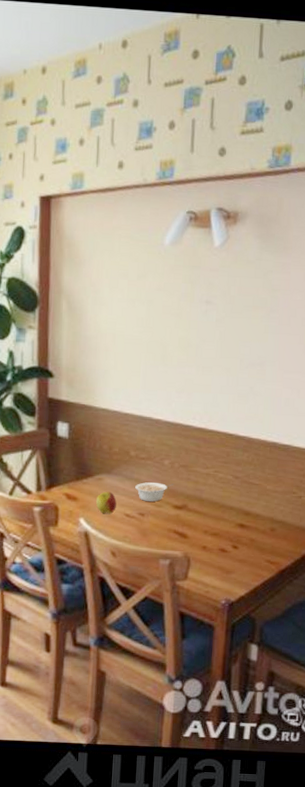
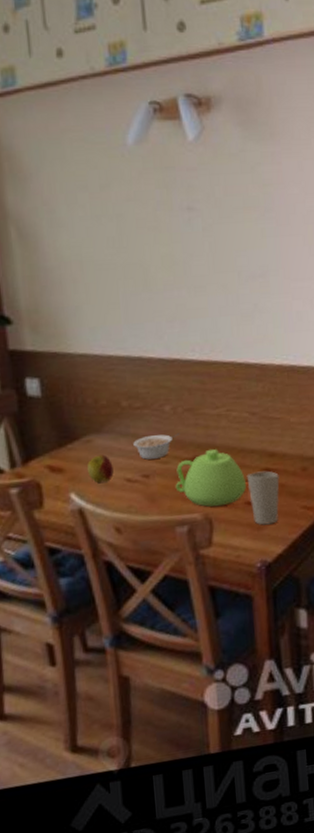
teapot: none [164,500,222,549] -> present [175,448,246,507]
cup: none [223,525,251,571] -> present [246,471,280,525]

